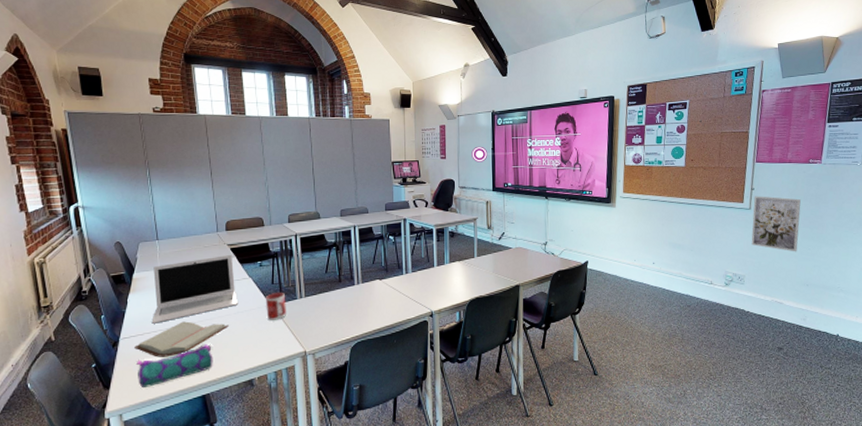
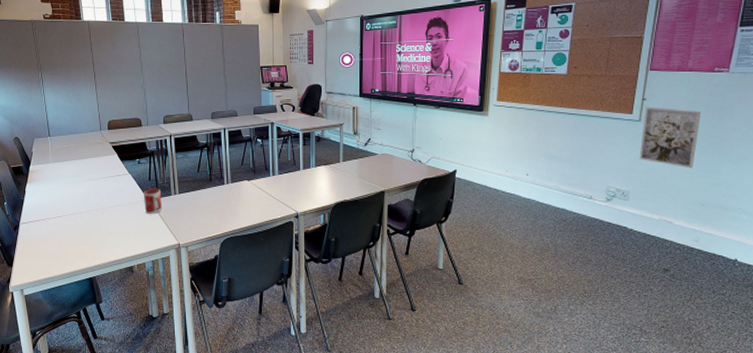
paperback book: present [134,321,229,358] -> none [32,211,111,242]
pencil case: present [137,344,213,389] -> none [34,232,98,268]
laptop: present [151,254,239,324] -> none [46,151,120,212]

